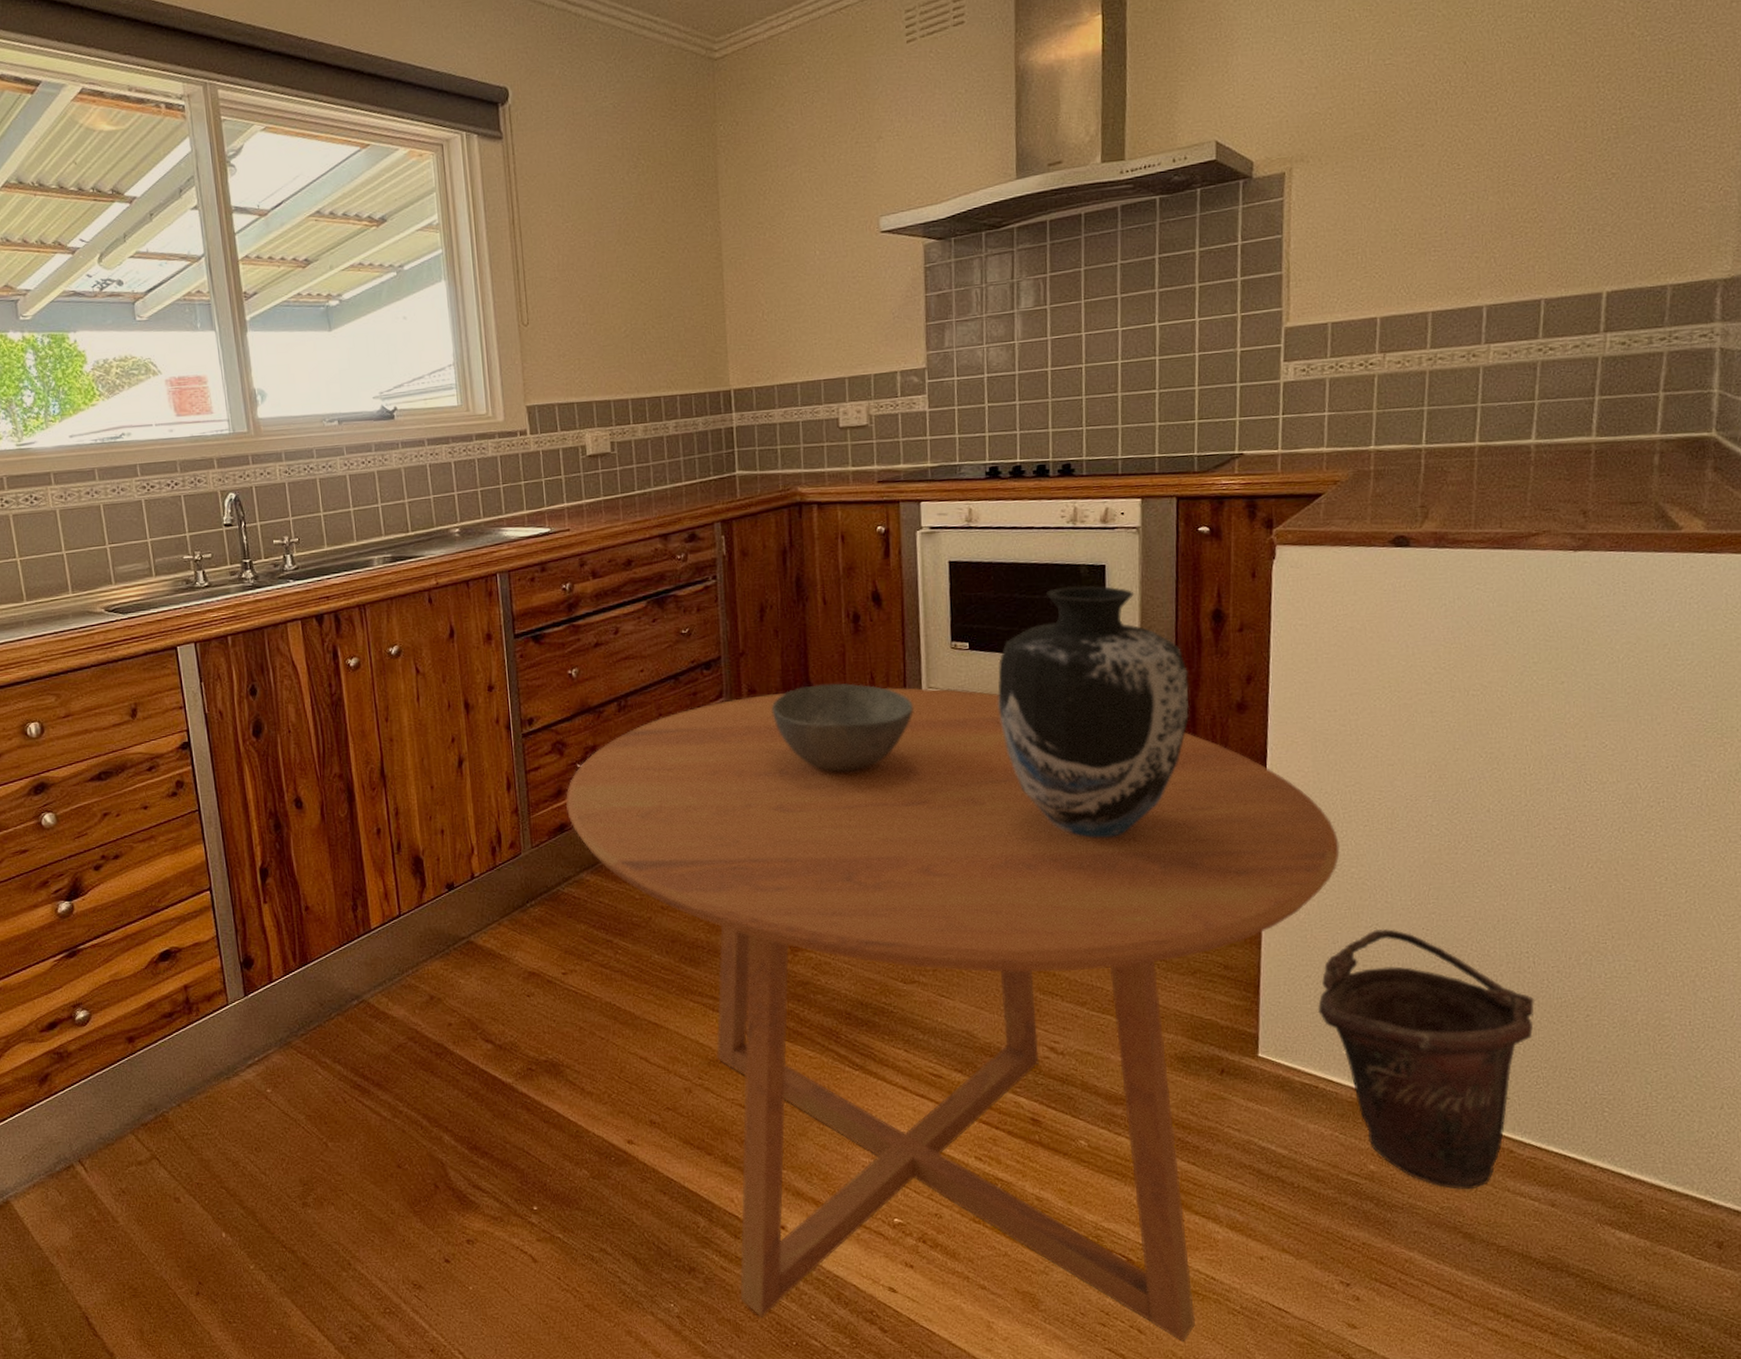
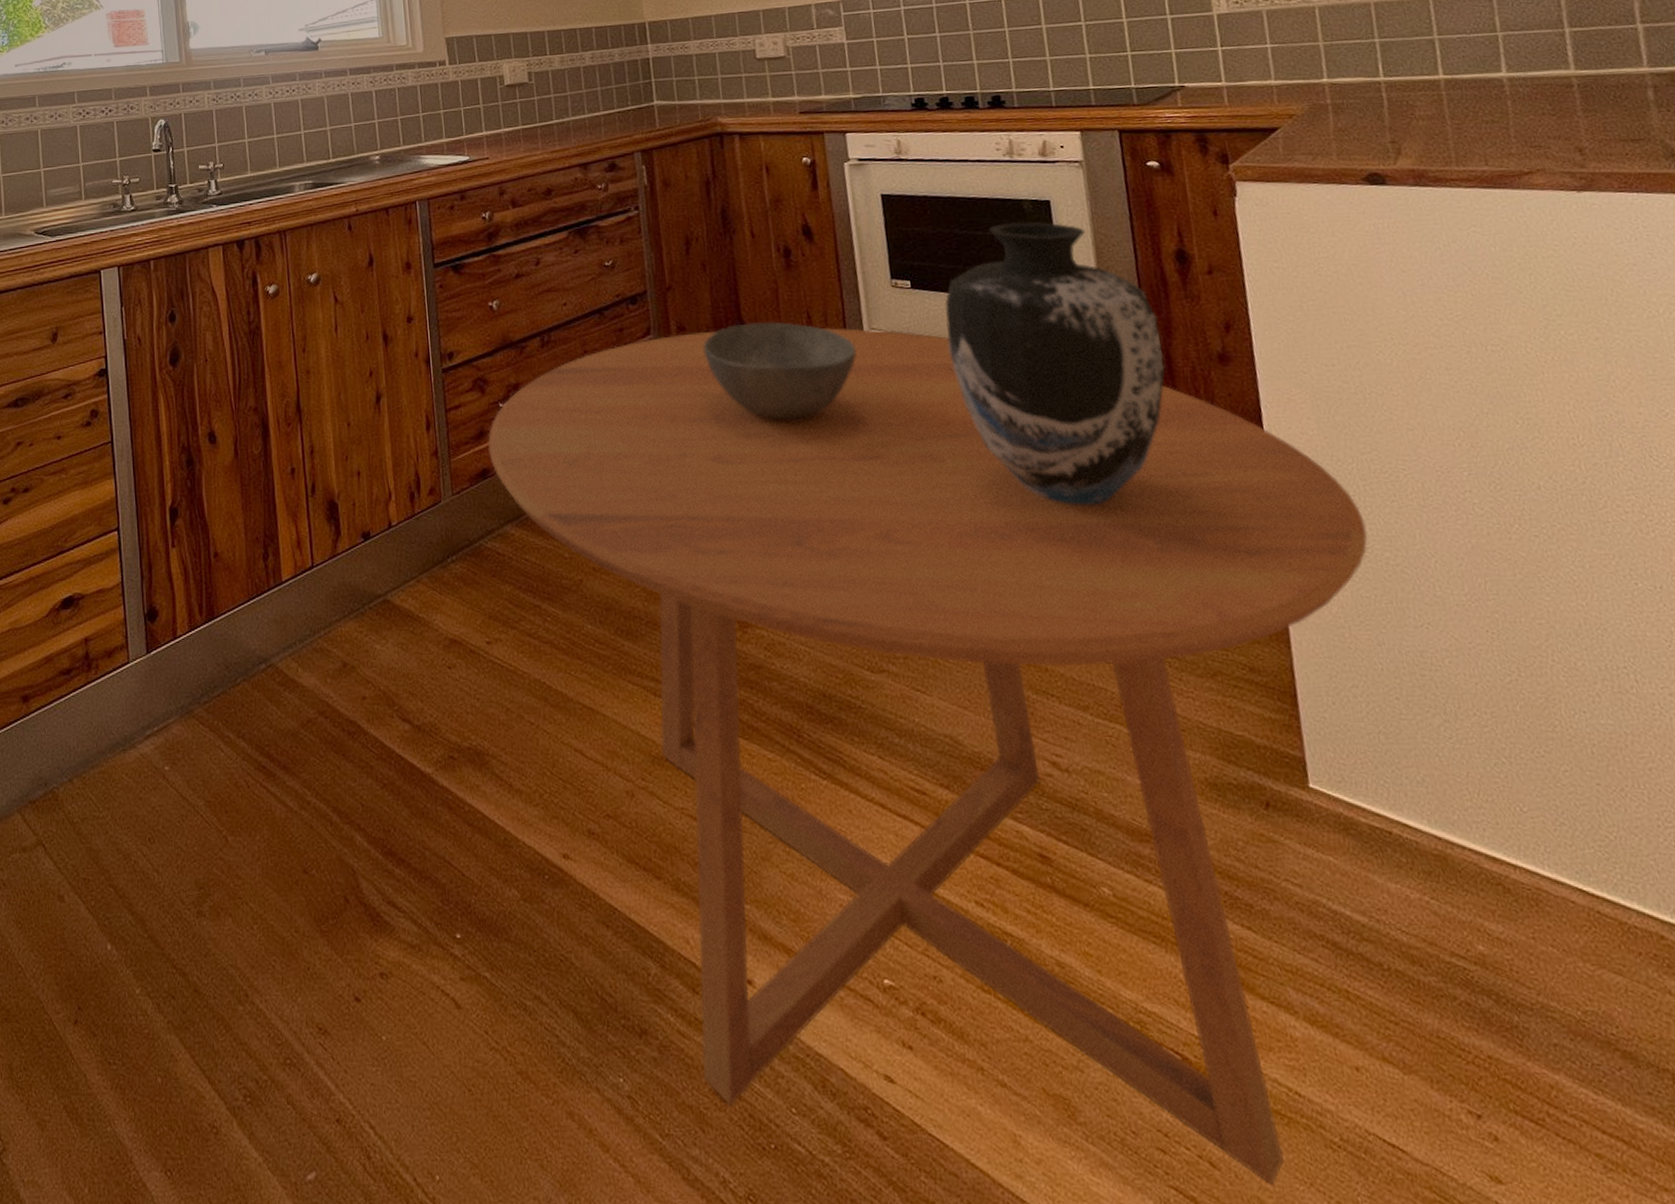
bucket: present [1317,928,1535,1190] -> none [1372,629,1657,989]

